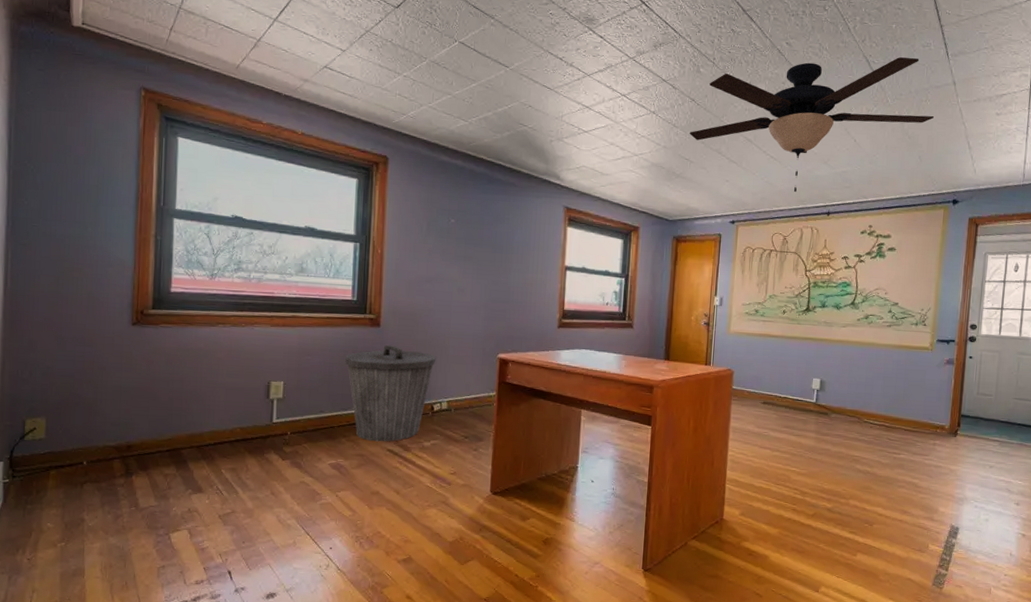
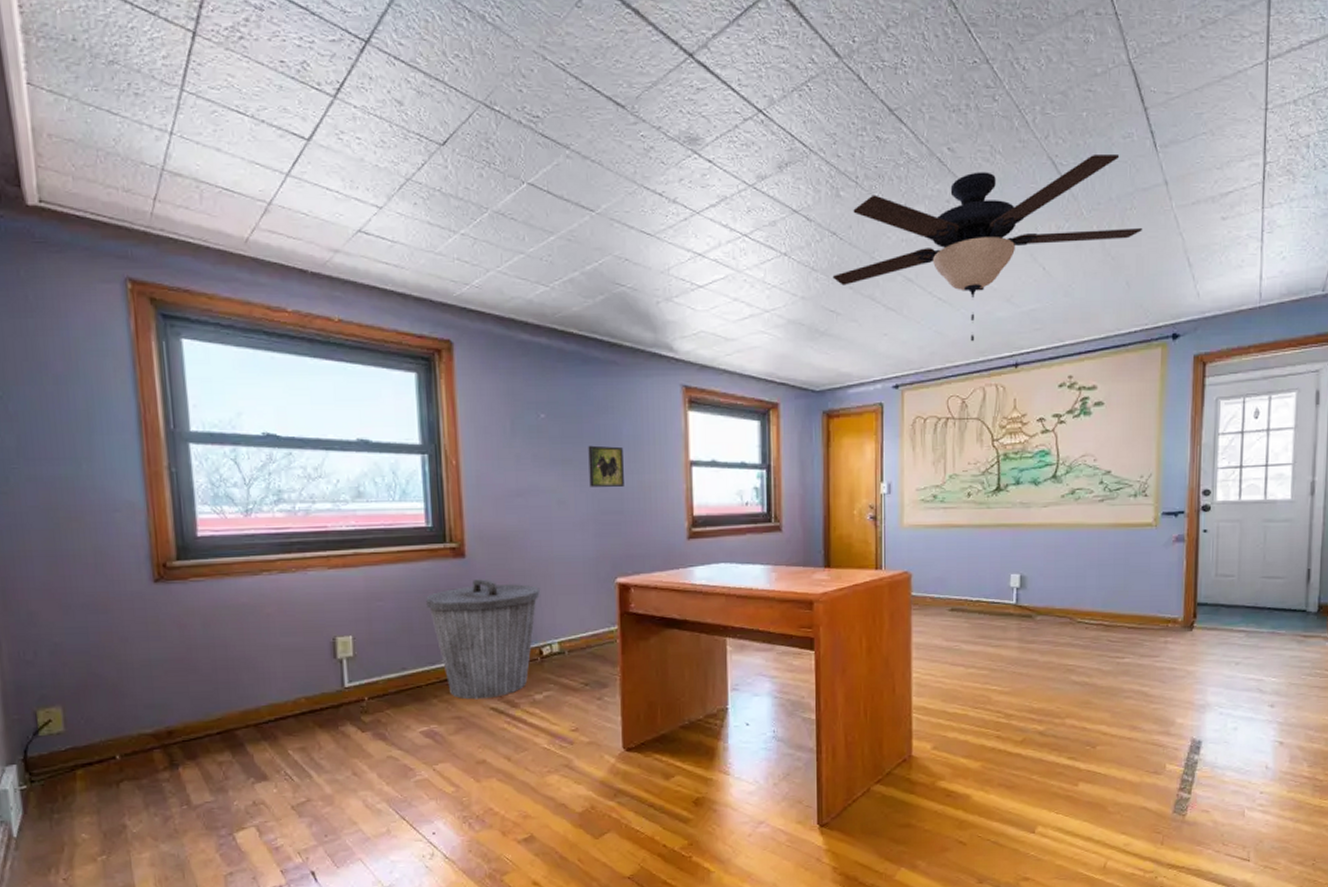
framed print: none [484,247,513,282] -> present [588,445,624,487]

